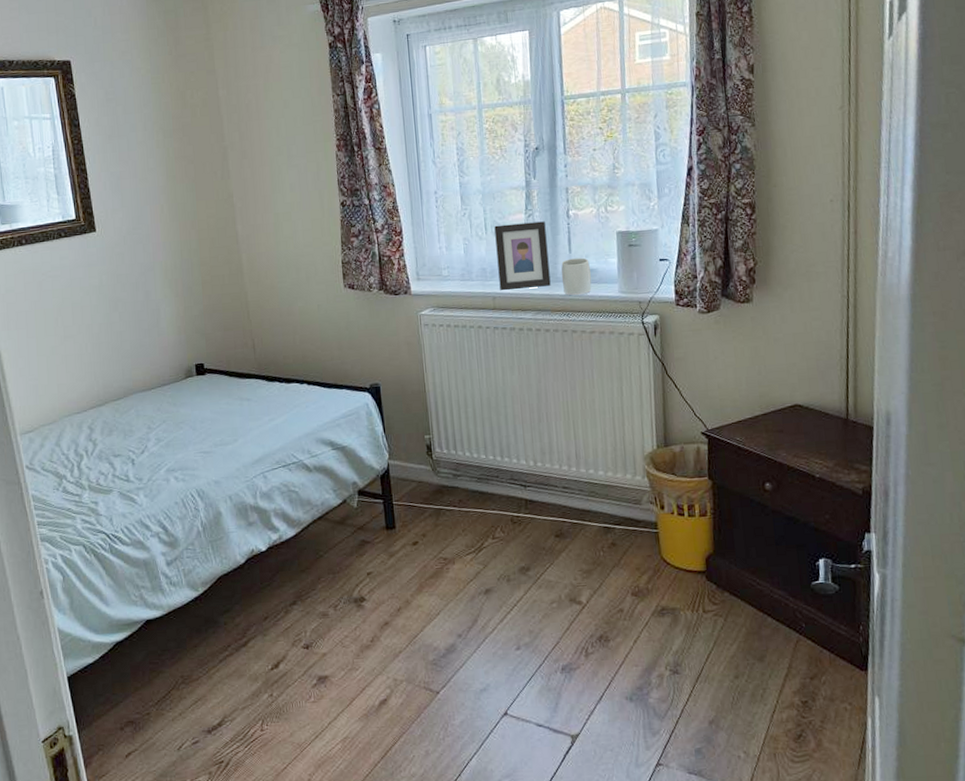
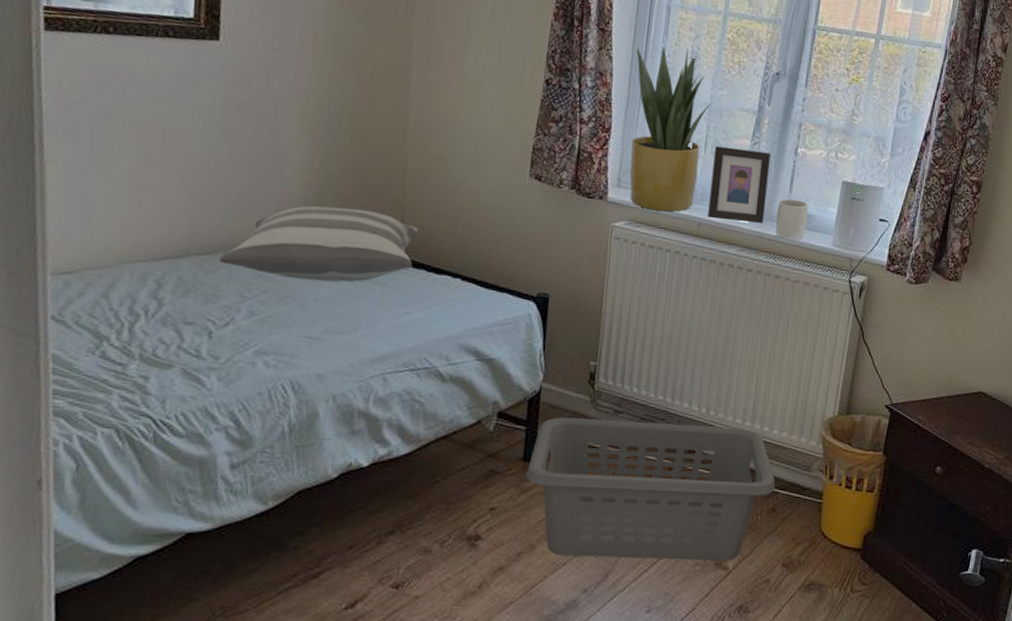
pillow: none [127,341,268,407] -> present [218,205,419,282]
laundry basket: none [391,474,611,607] -> present [526,417,776,560]
planter: none [410,146,485,295] -> present [629,47,712,212]

